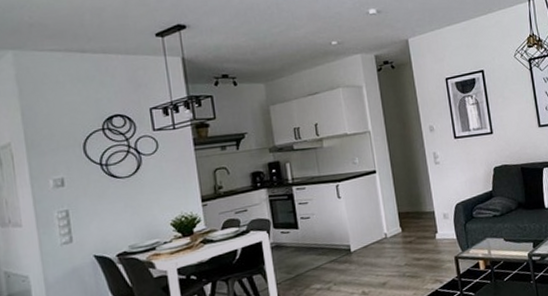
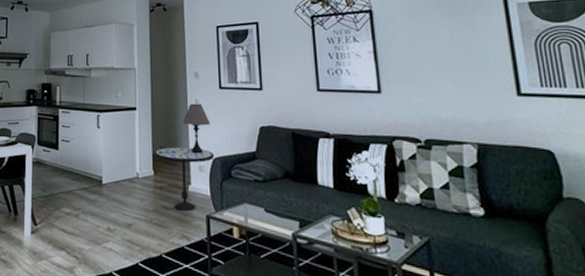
side table: none [399,197,456,259] -> present [154,147,213,212]
table lamp: none [403,156,450,210] -> present [158,103,211,154]

